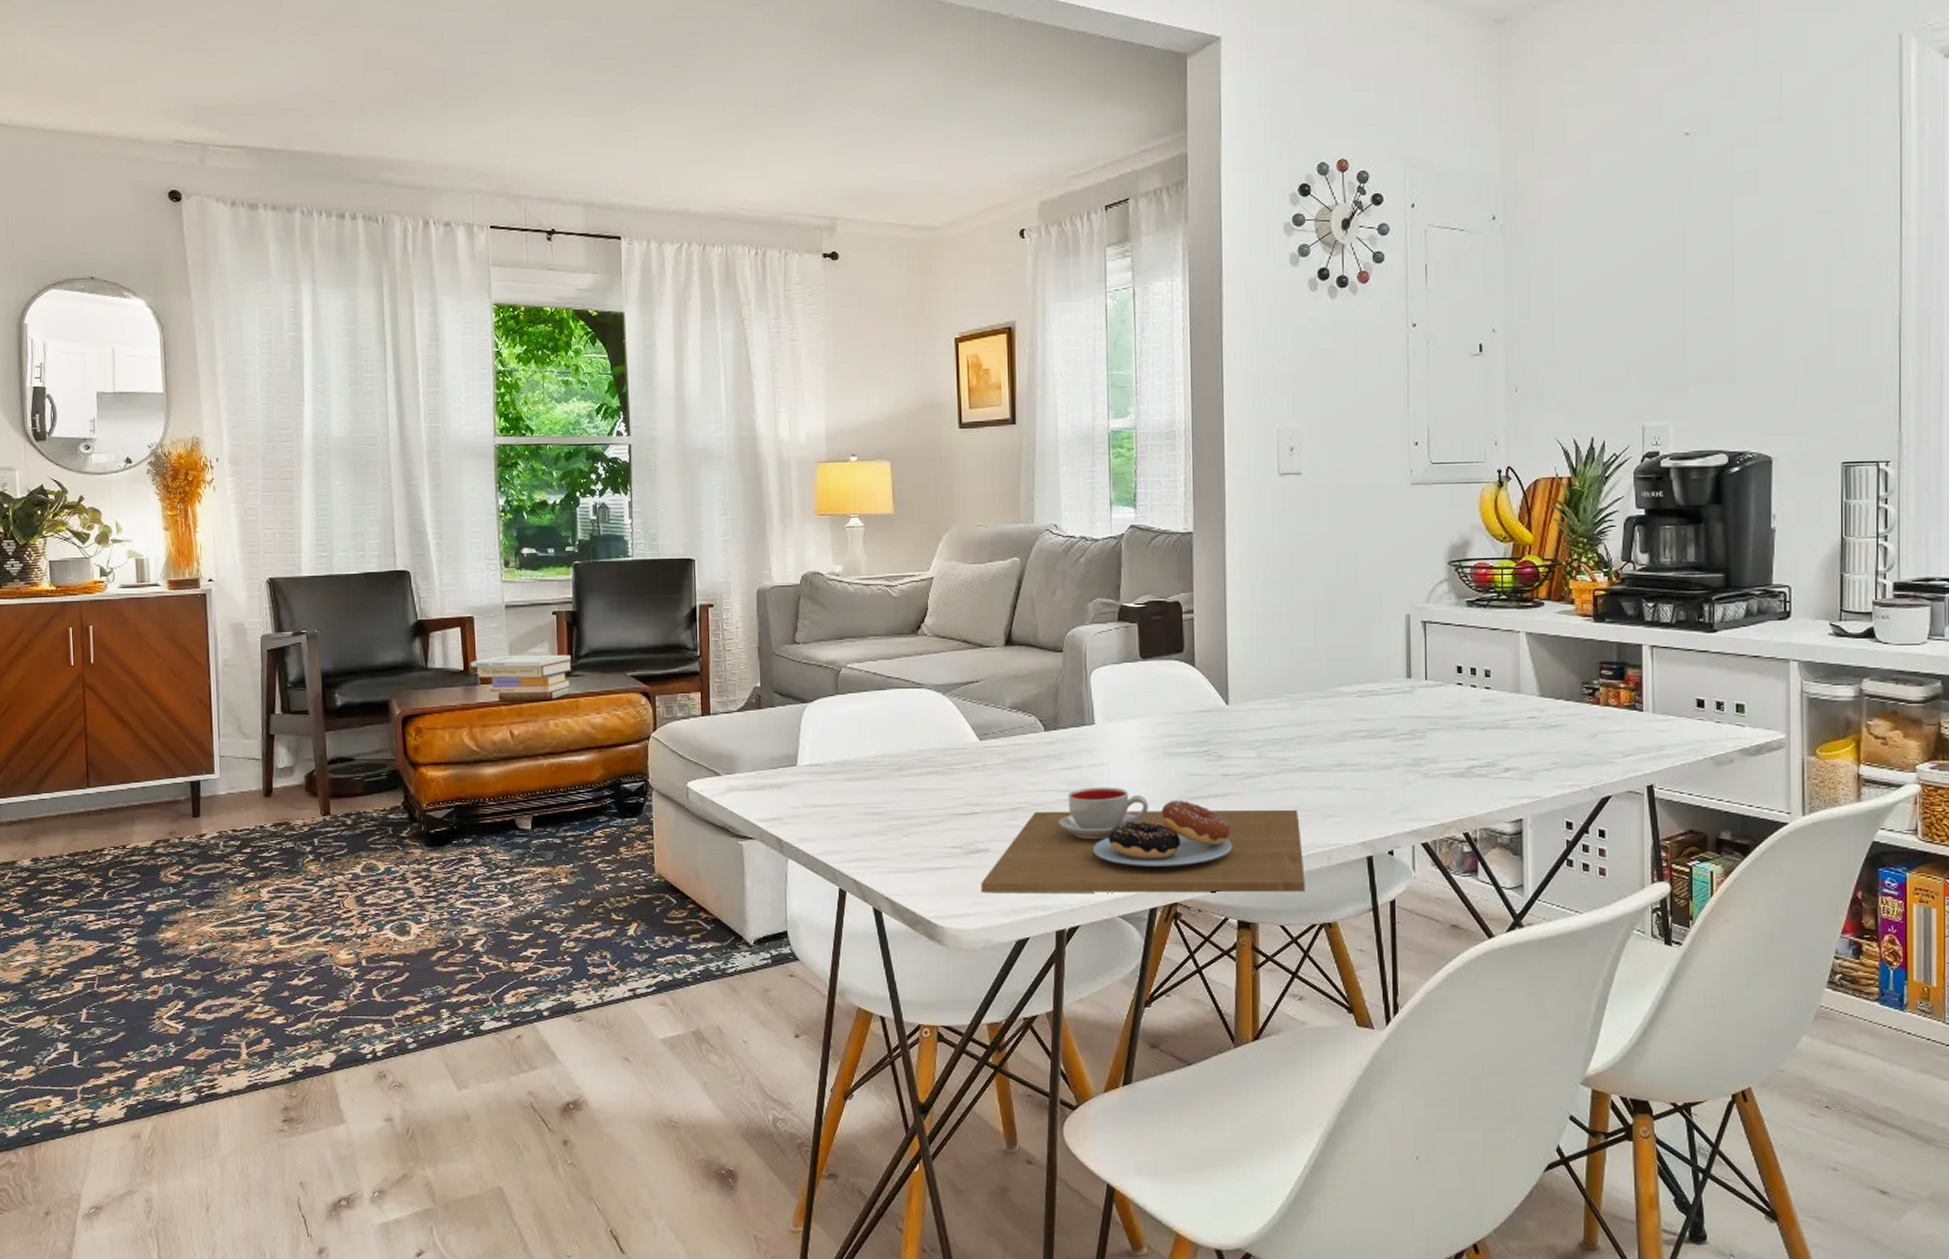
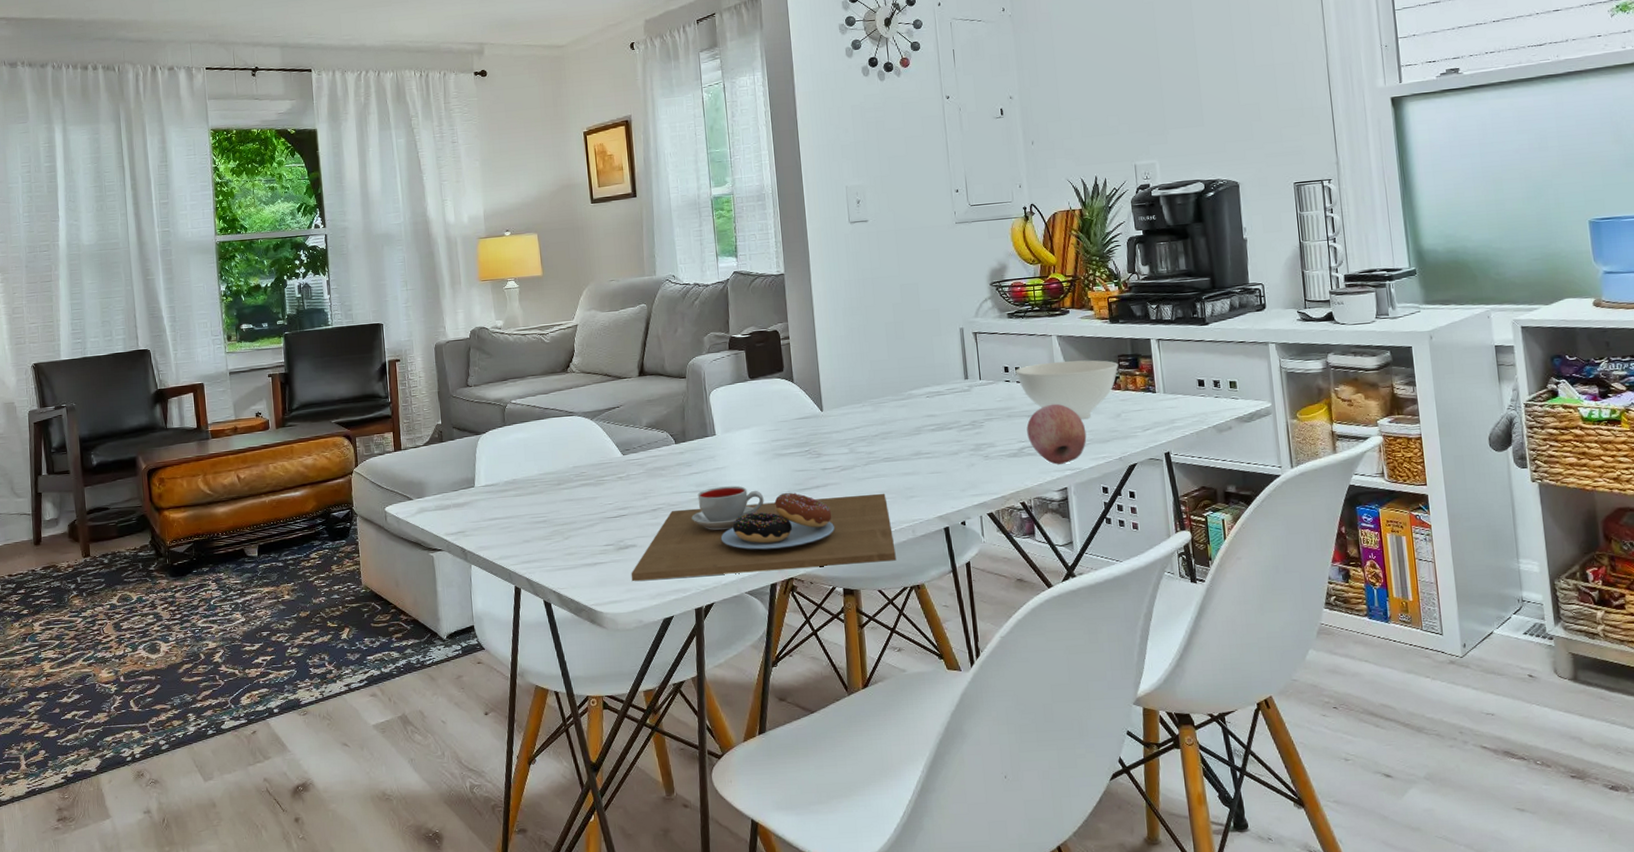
books: present [470,654,572,702] -> none [202,408,287,452]
bowl: none [1470,664,1600,738] -> present [1015,360,1119,420]
fruit: none [1479,716,1552,790] -> present [1026,403,1087,465]

